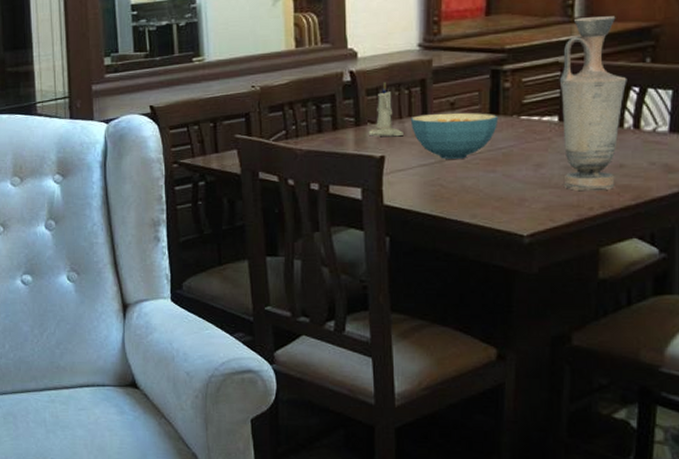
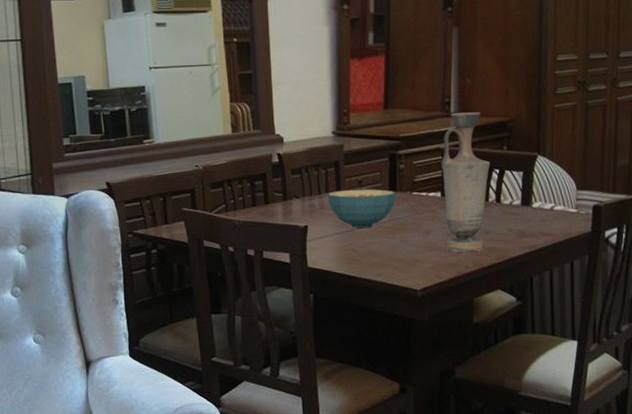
candle: present [368,81,403,137] -> none [293,162,322,210]

